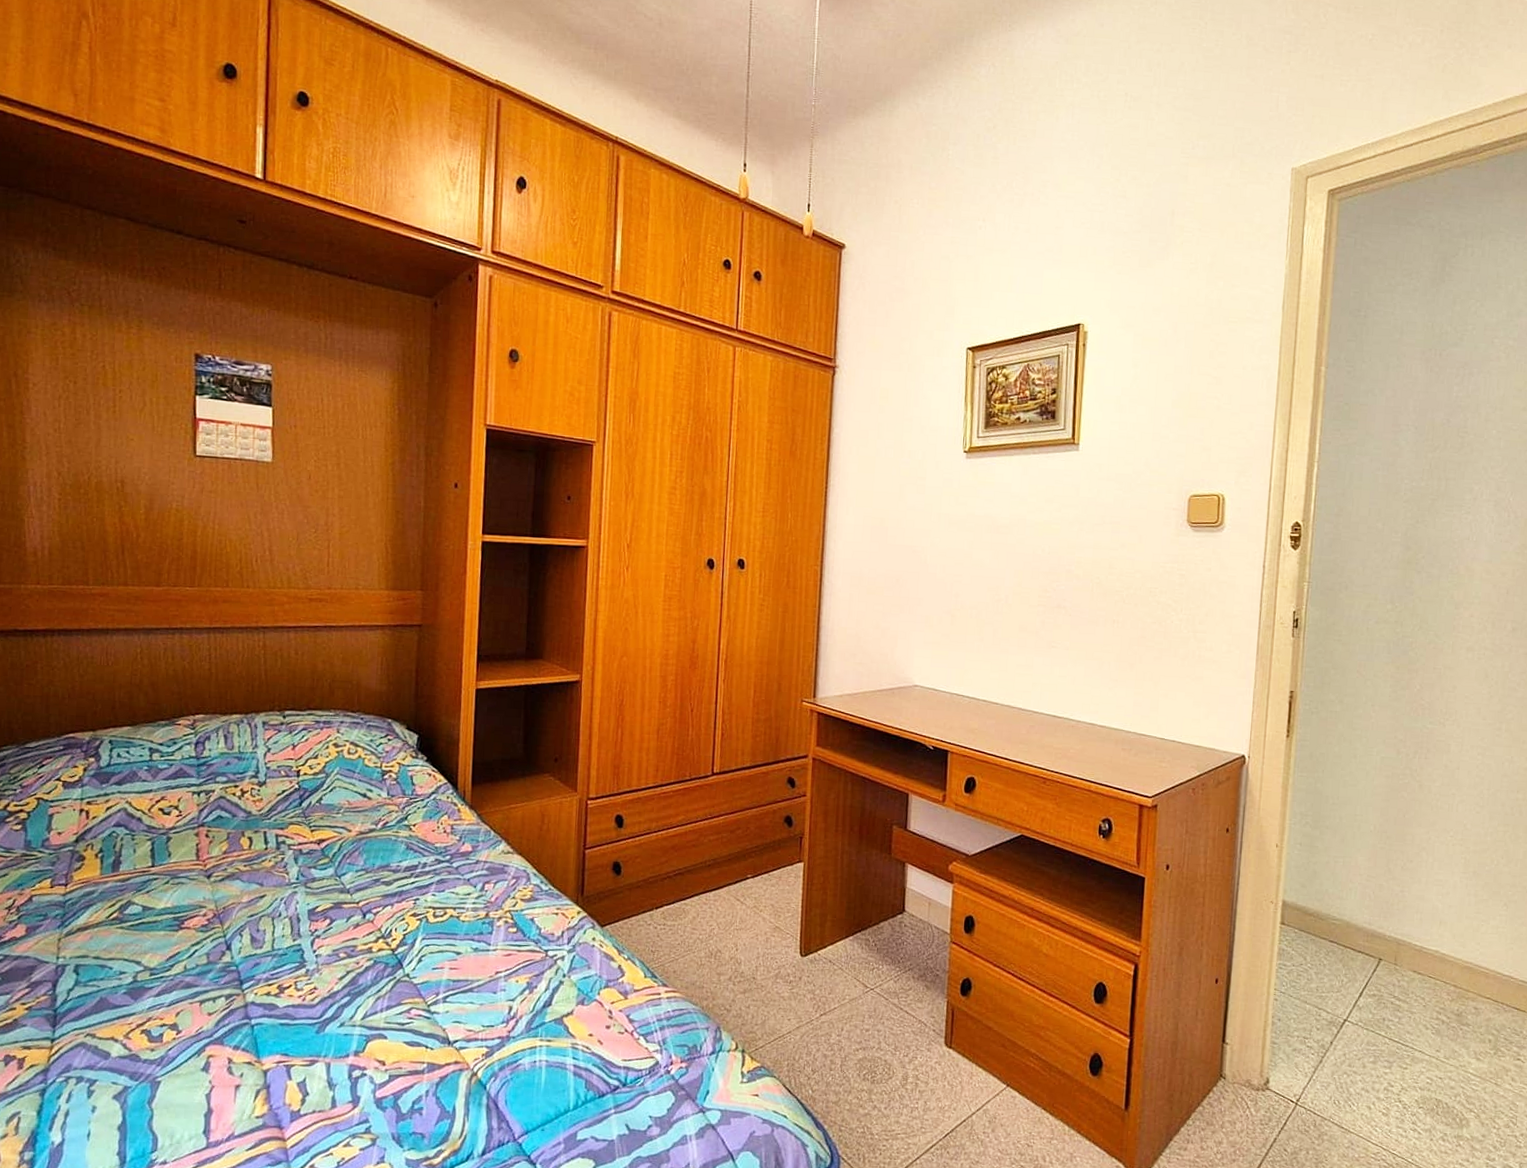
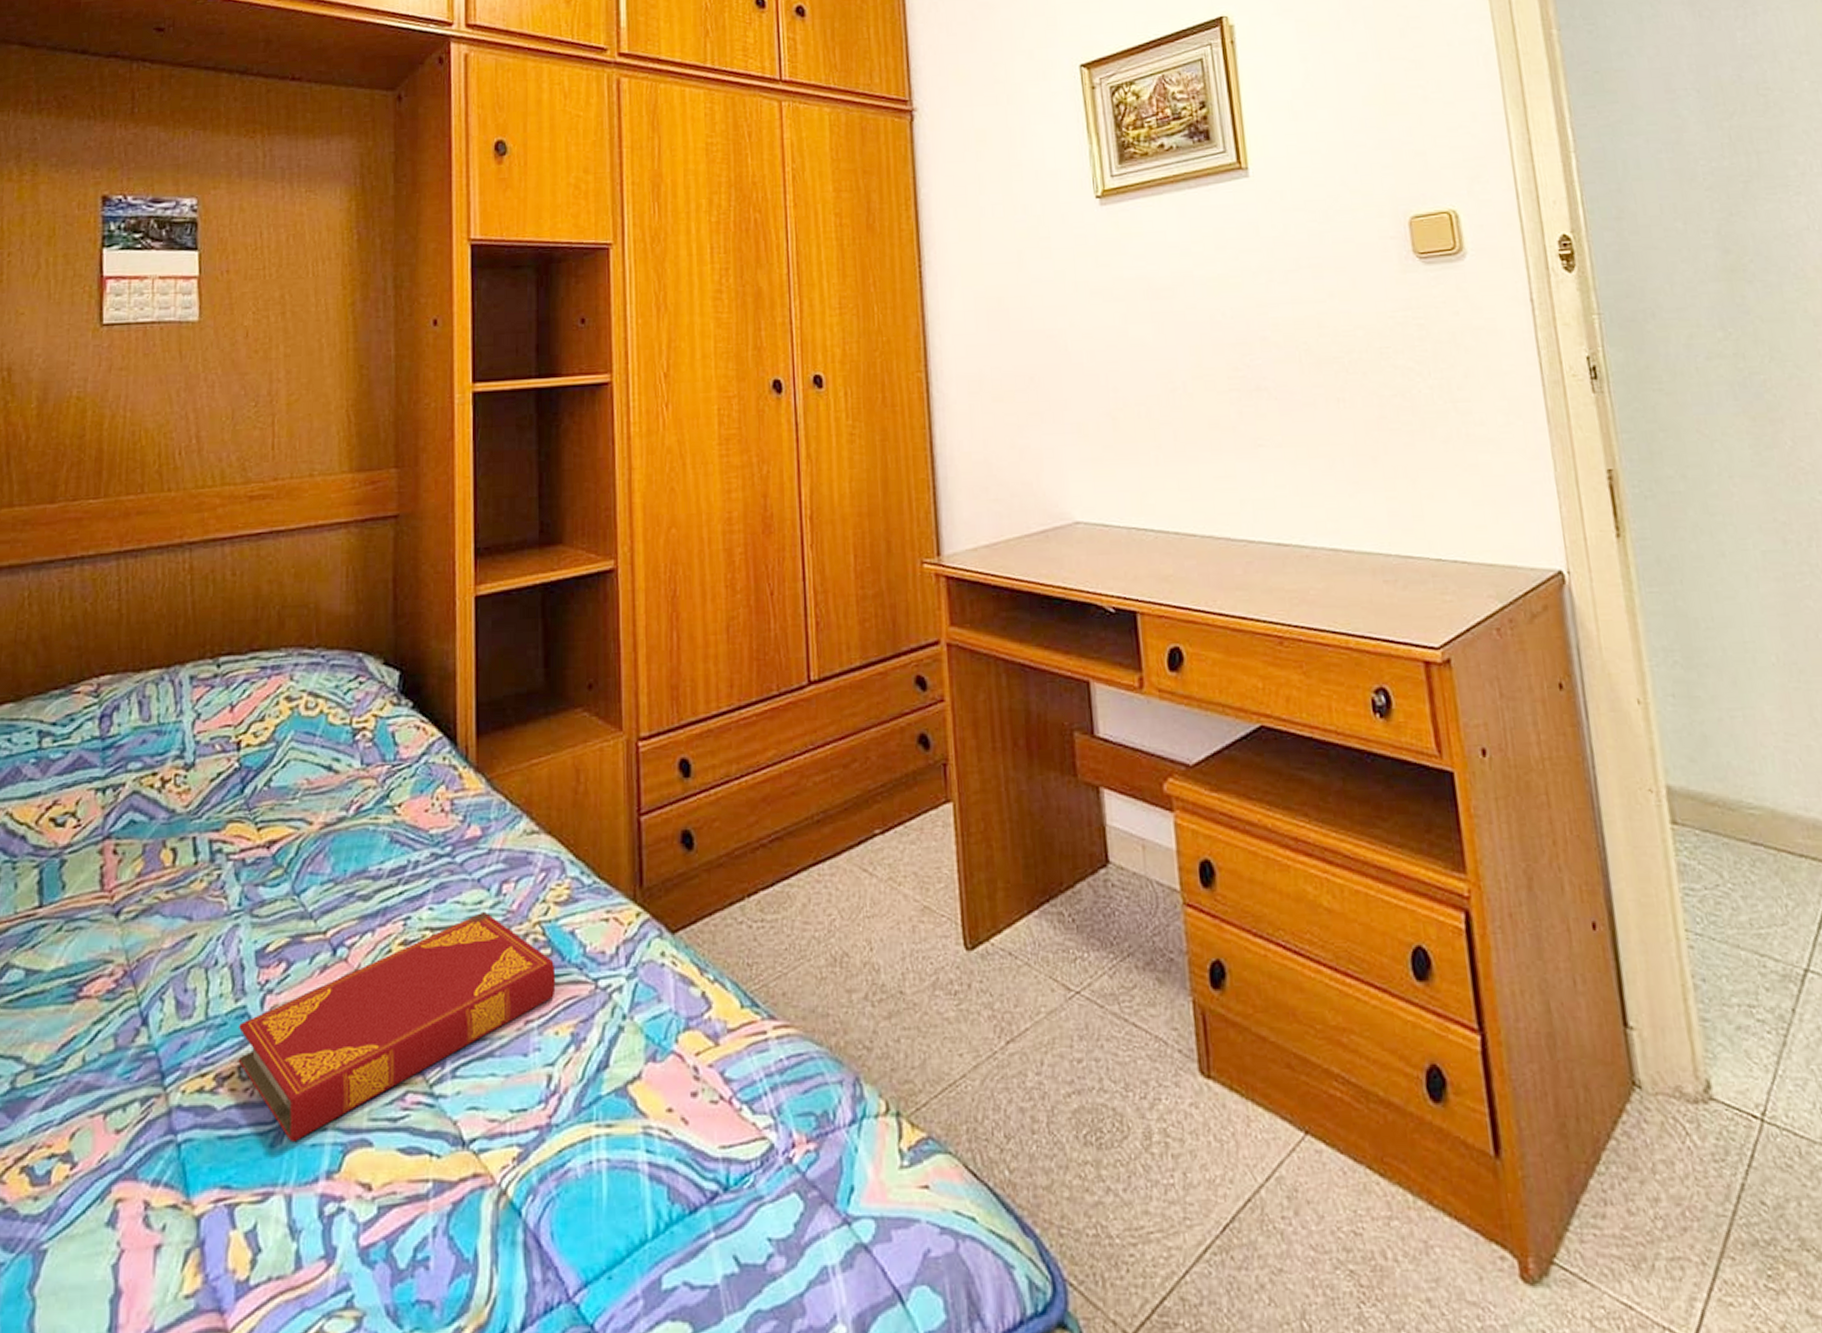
hardback book: none [294,900,519,1032] -> present [238,911,556,1143]

